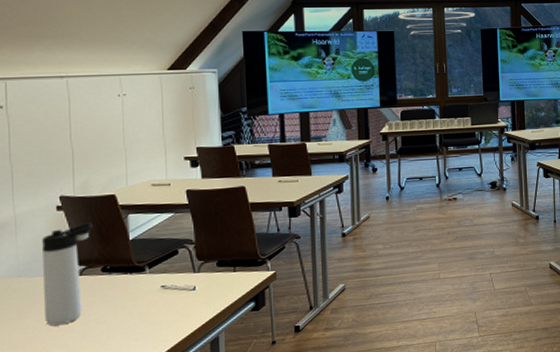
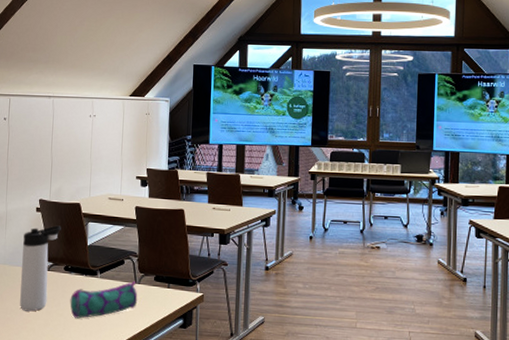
pencil case: none [112,271,199,323] -> present [70,281,138,319]

